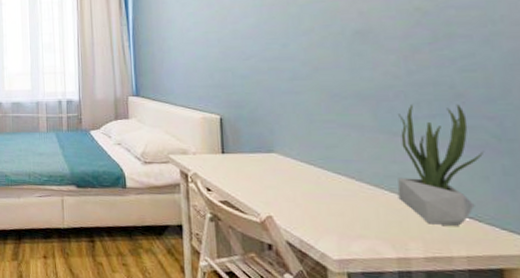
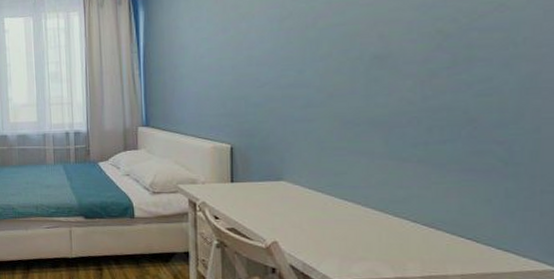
potted plant: present [397,104,485,226] -> none [401,130,490,247]

